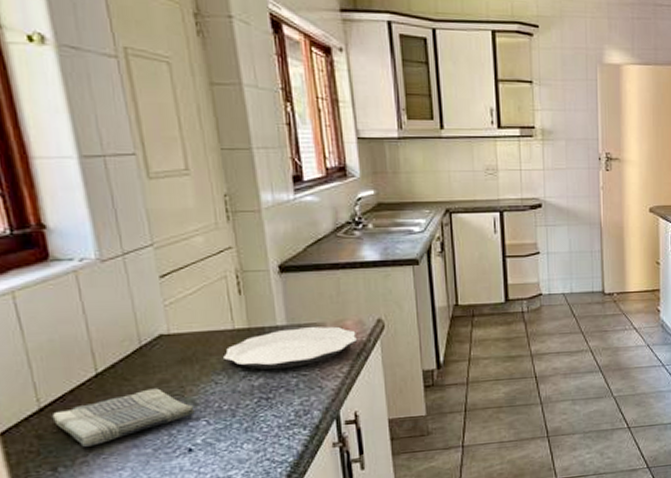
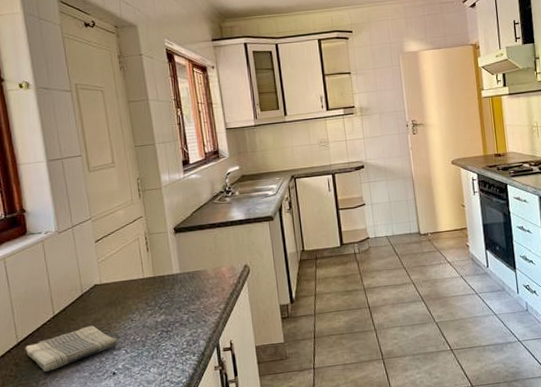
plate: present [223,326,357,369] -> none [137,272,230,309]

